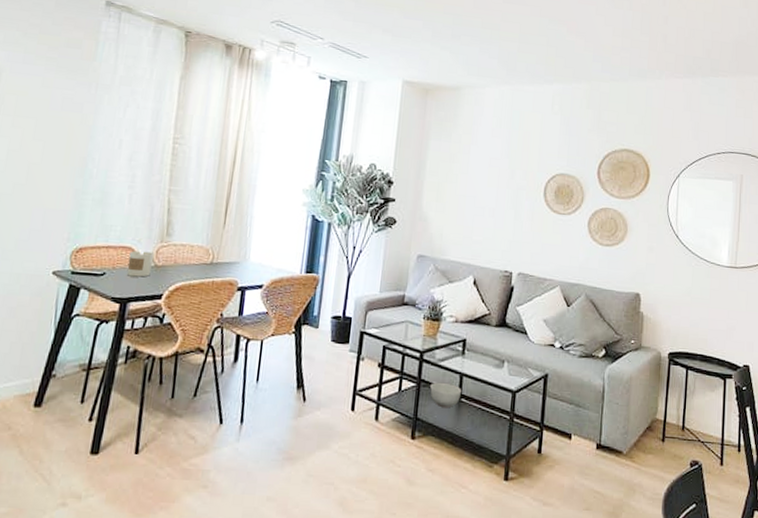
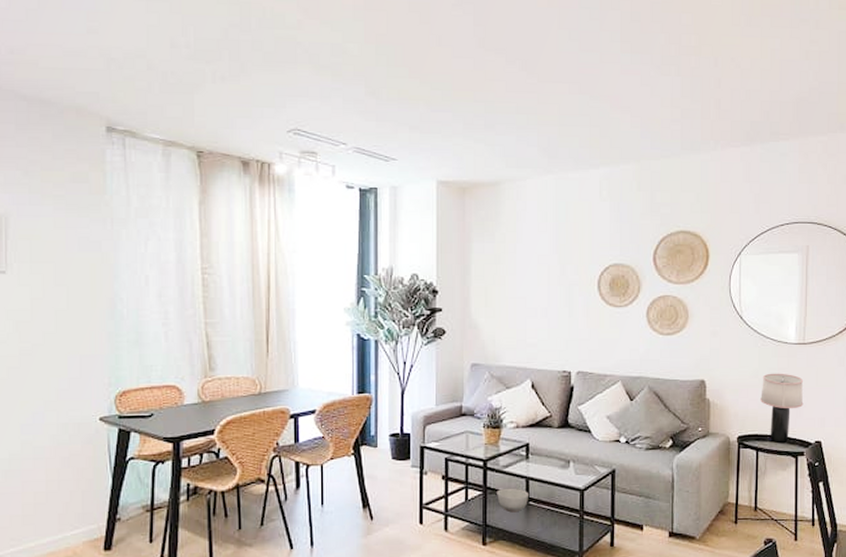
candle: present [126,248,154,277] -> none [174,385,199,415]
table lamp: none [692,293,734,364] -> present [760,373,804,444]

